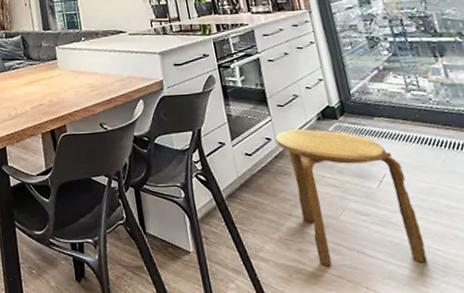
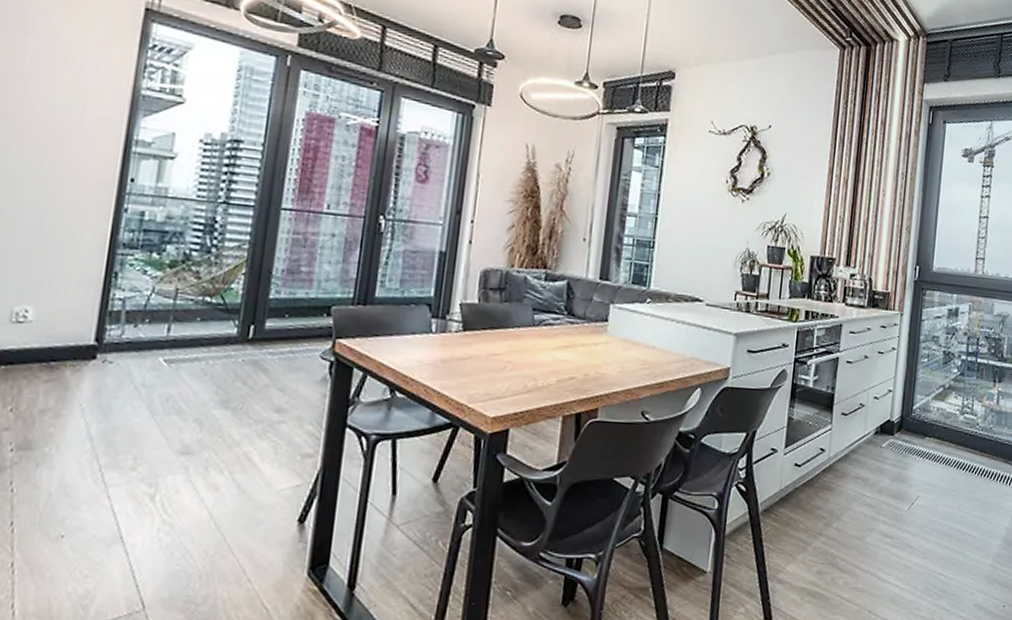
stool: present [274,129,427,265] -> none [828,442,935,588]

